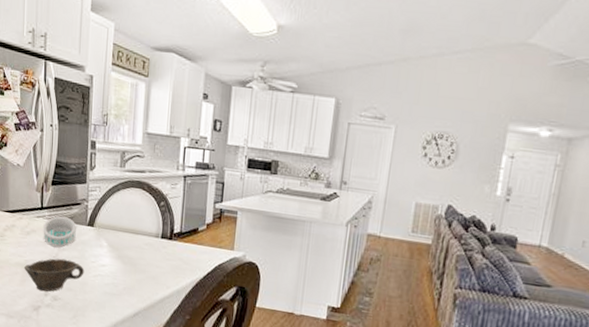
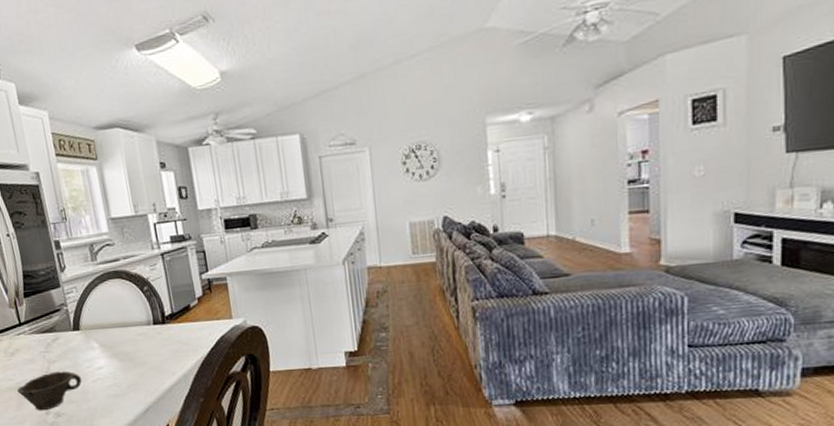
napkin ring: present [43,216,77,248] -> none [26,327,65,362]

